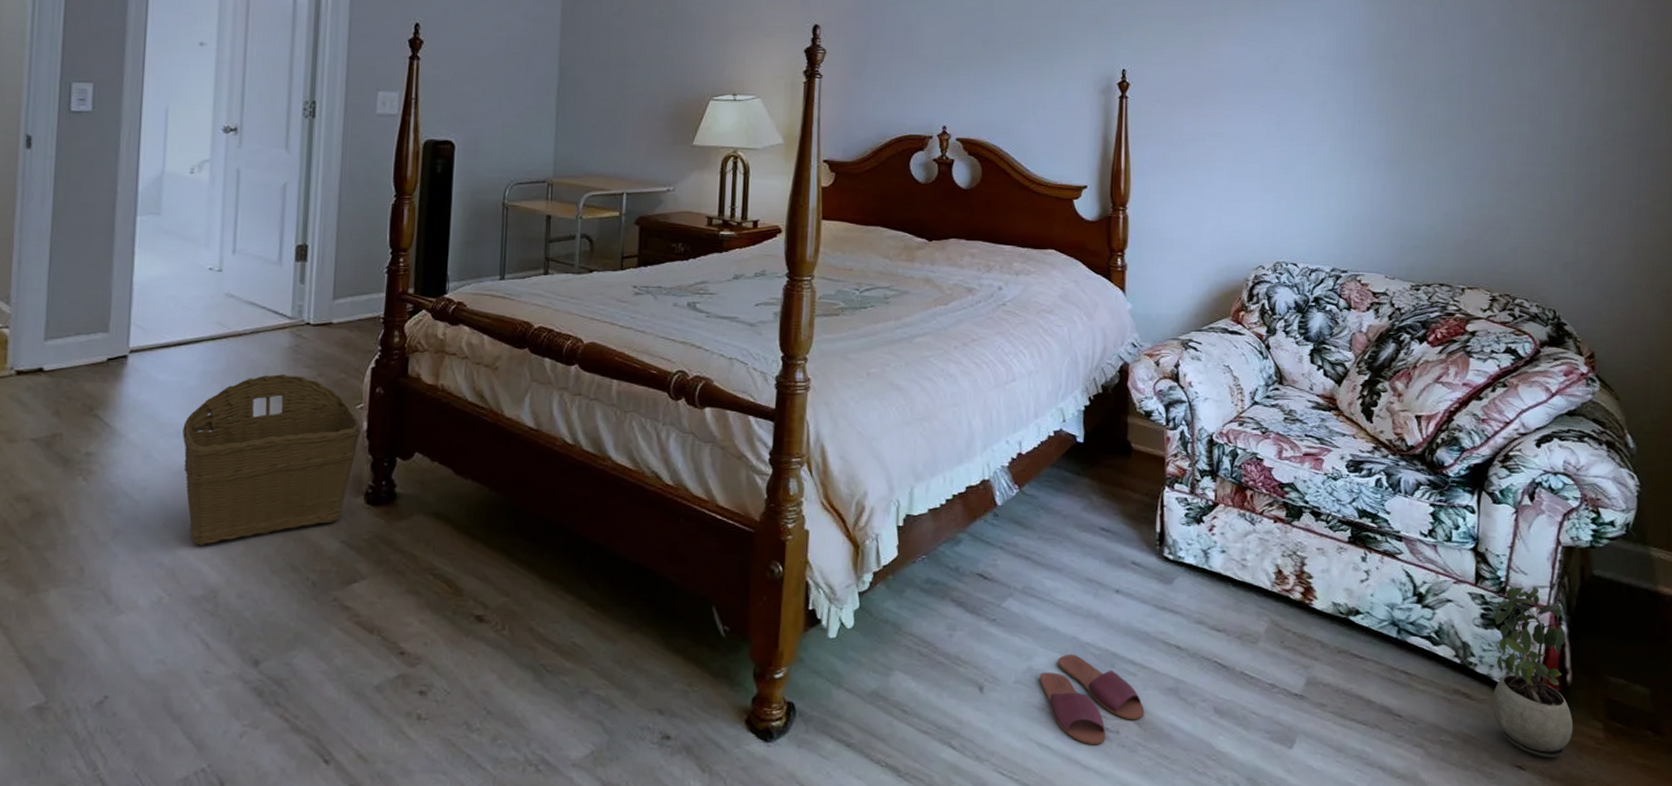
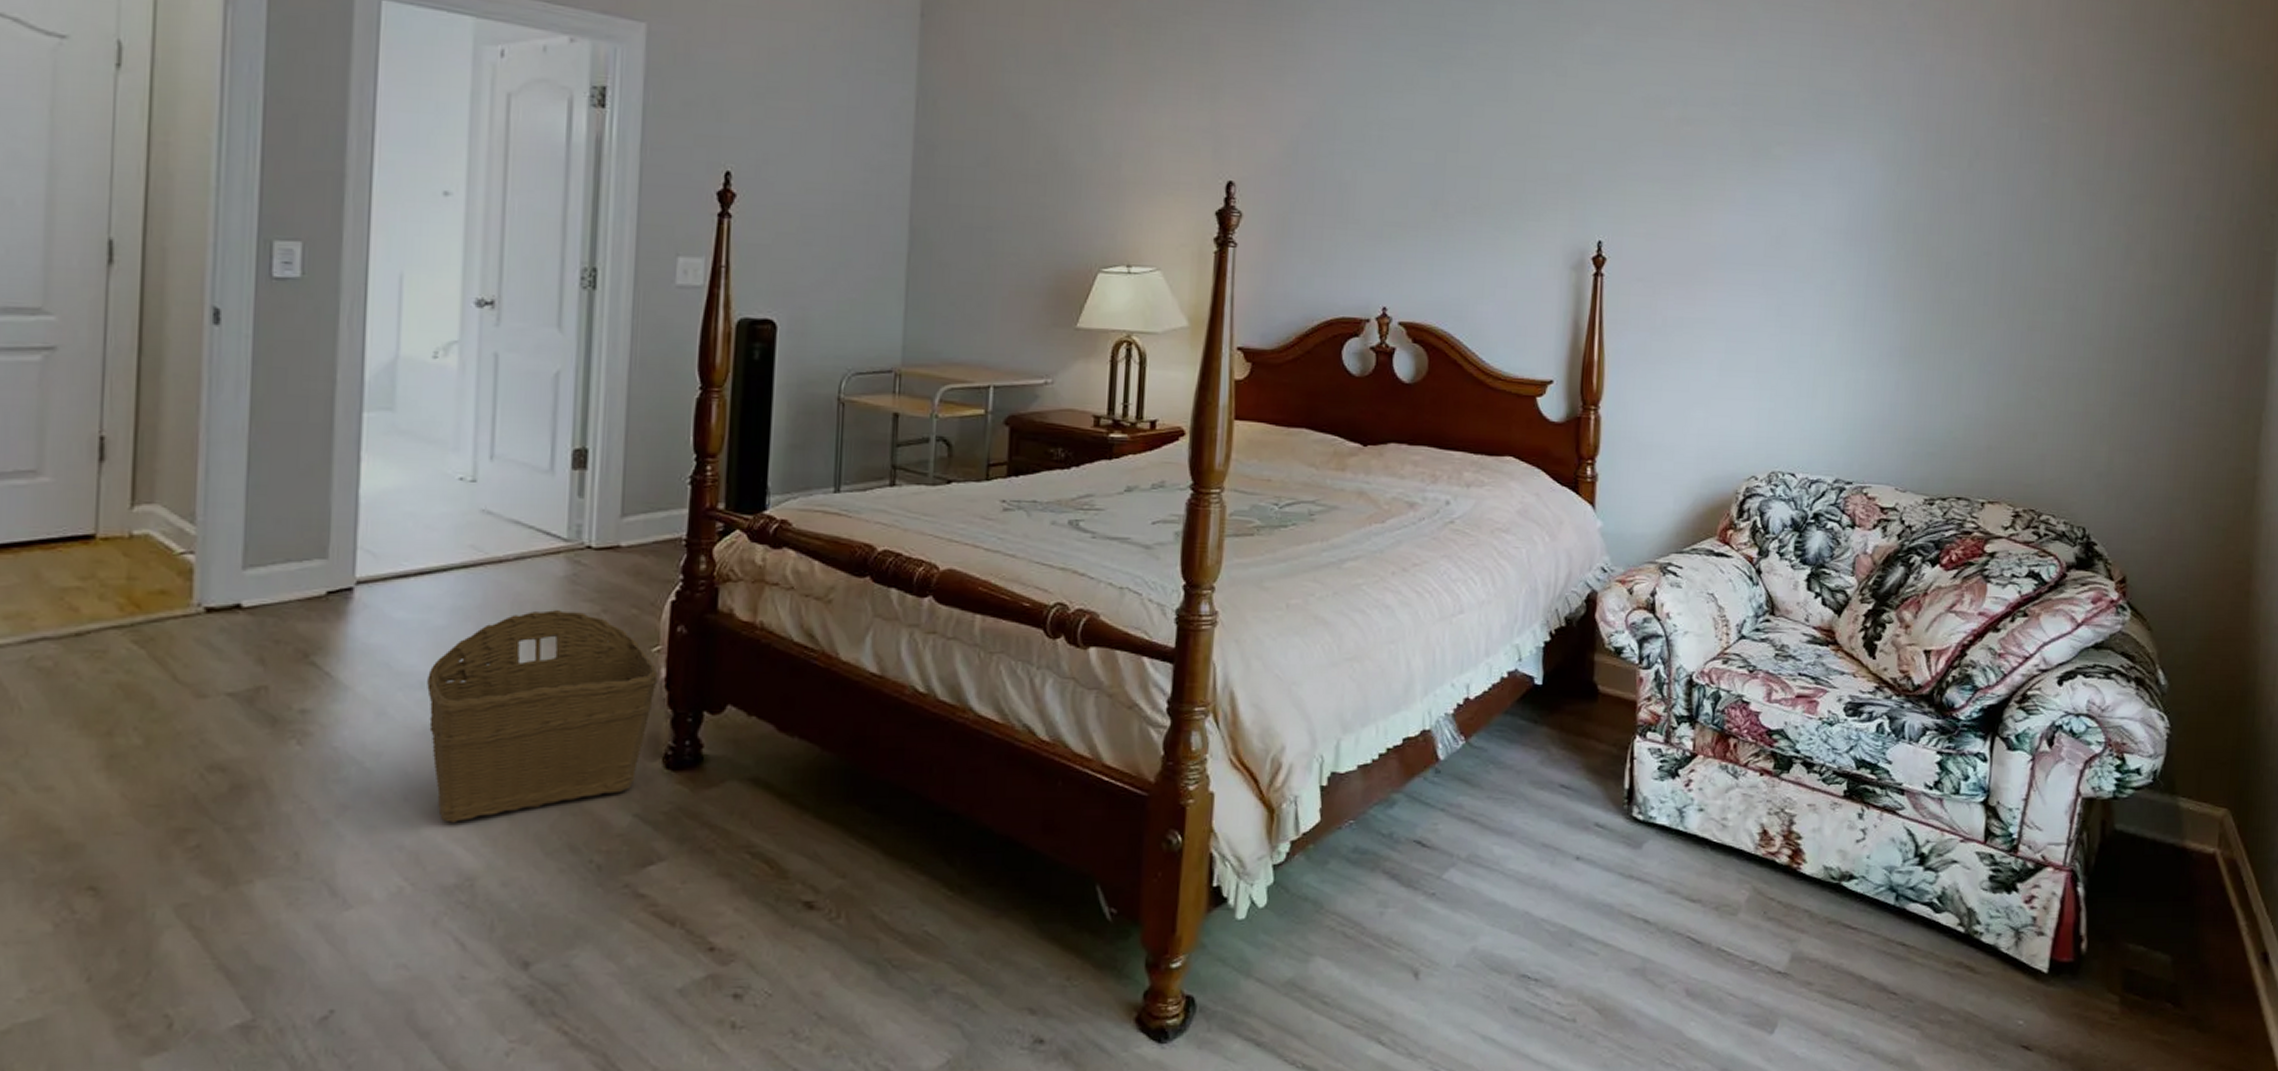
slippers: present [1039,654,1144,745] -> none [1484,931,1605,1037]
potted plant: present [1492,587,1573,759] -> none [1998,844,2087,1037]

